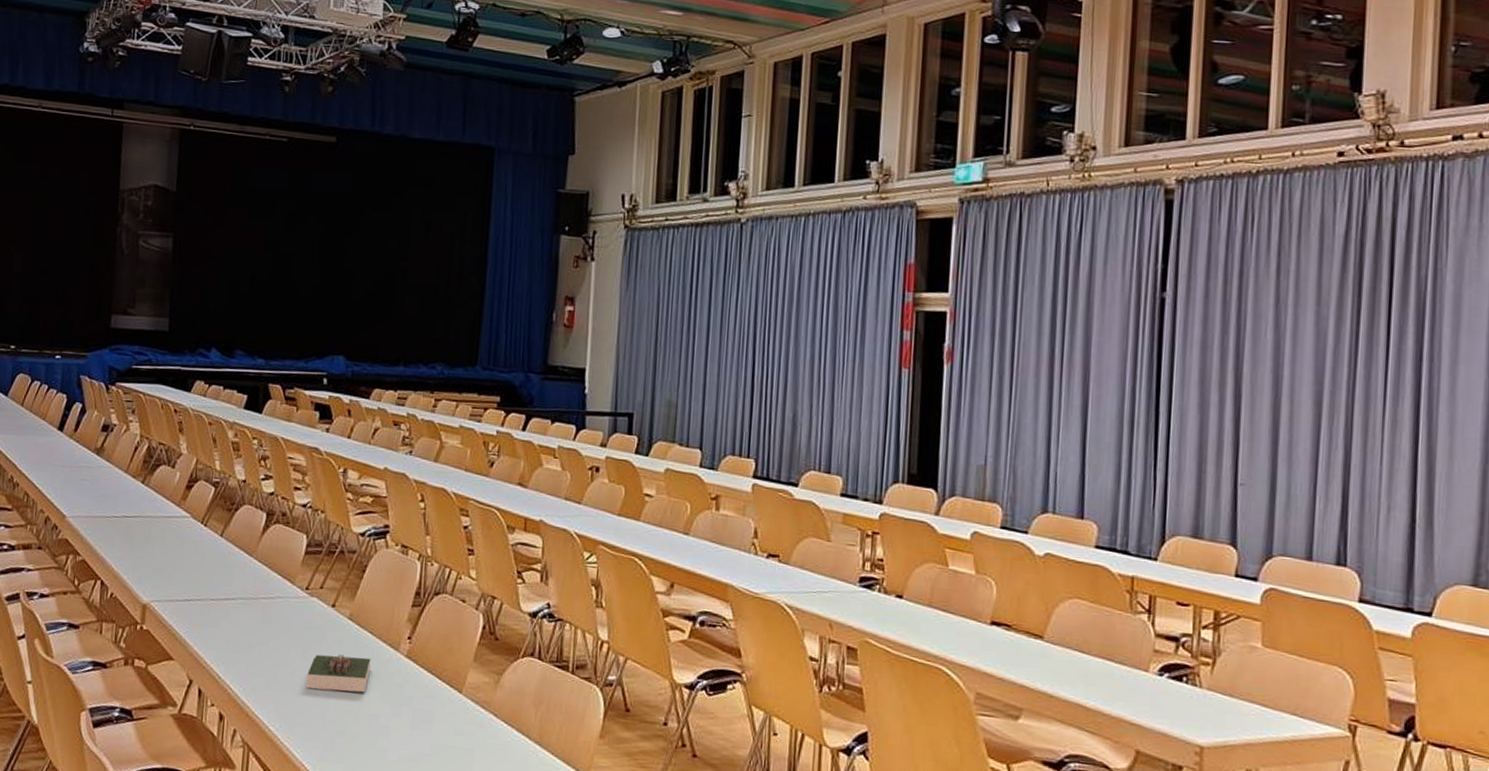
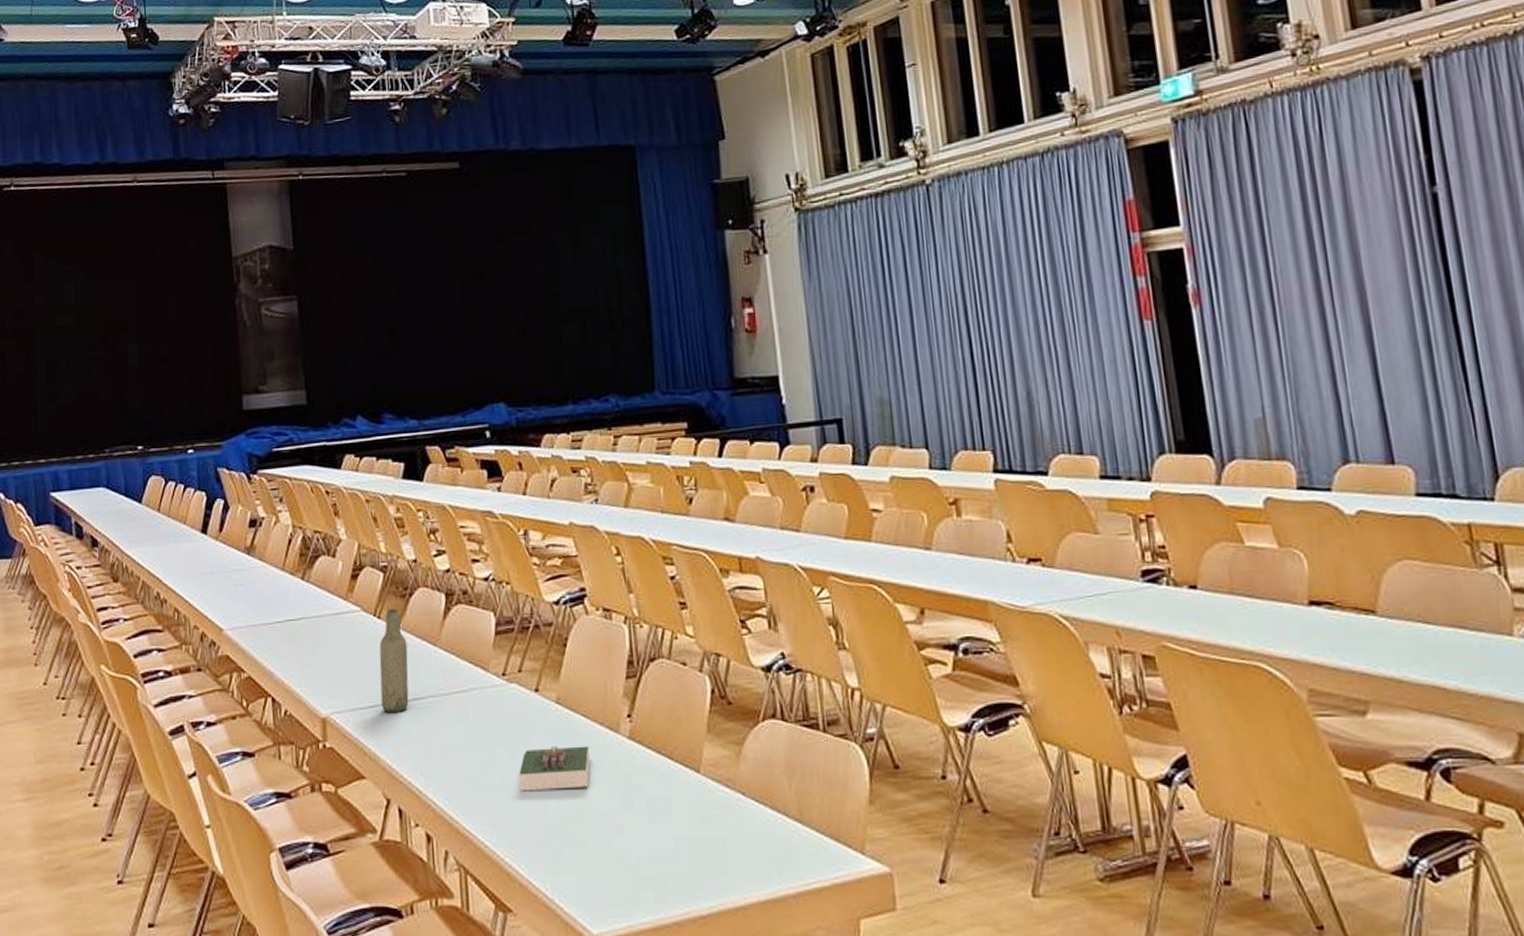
bottle: none [196,519,227,608] -> present [379,608,409,712]

